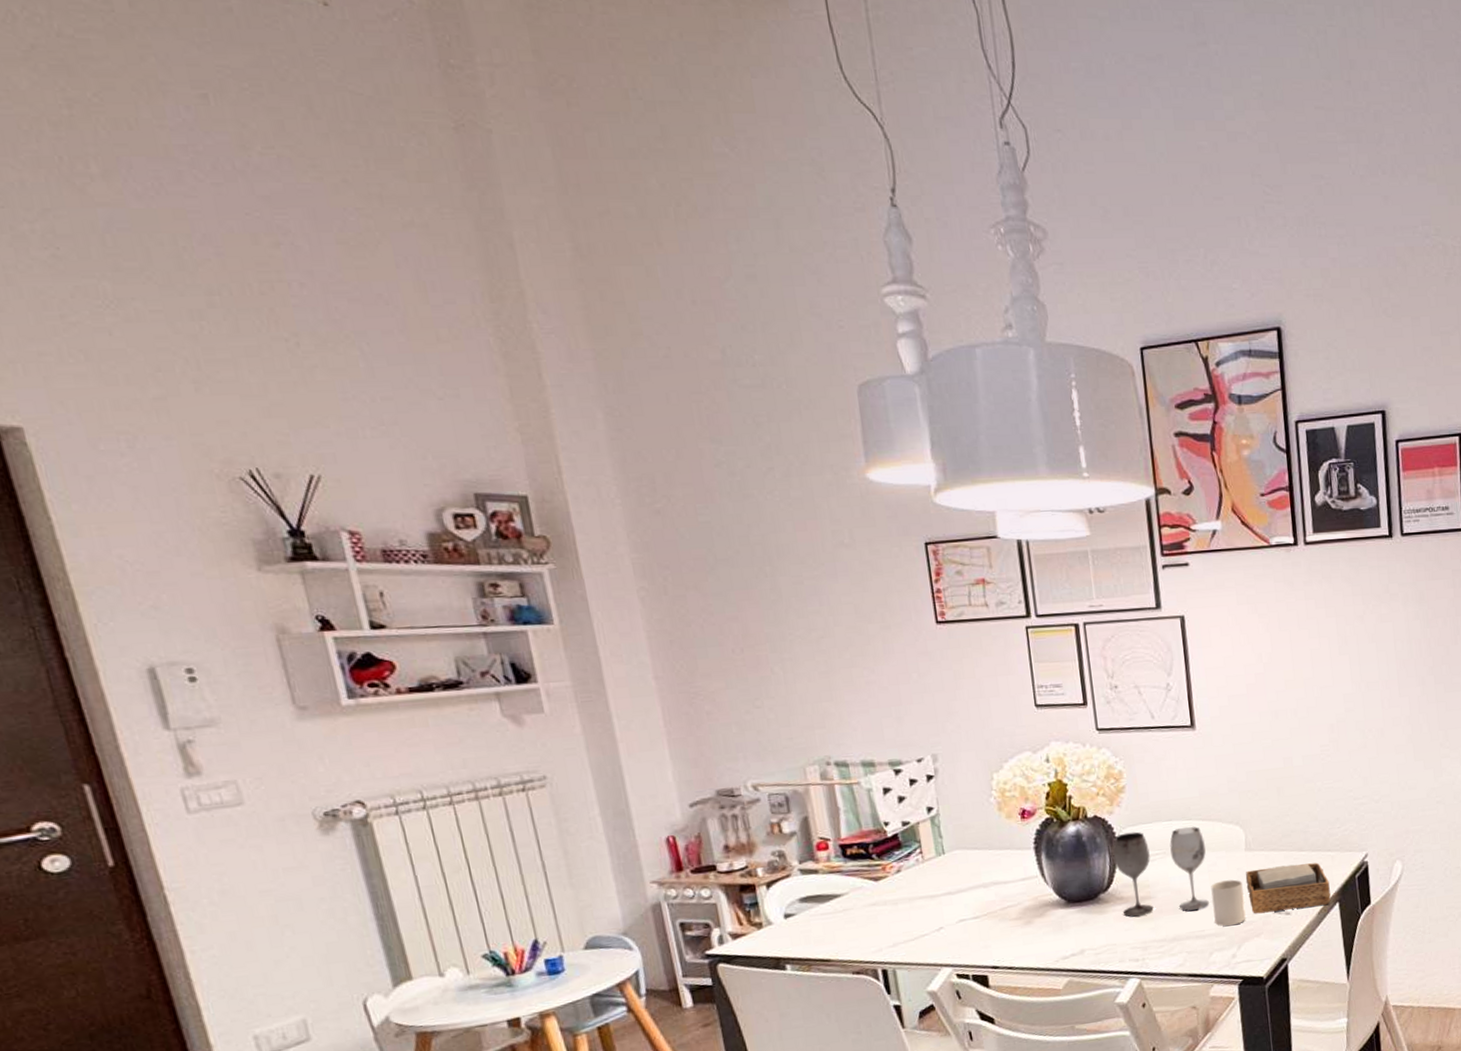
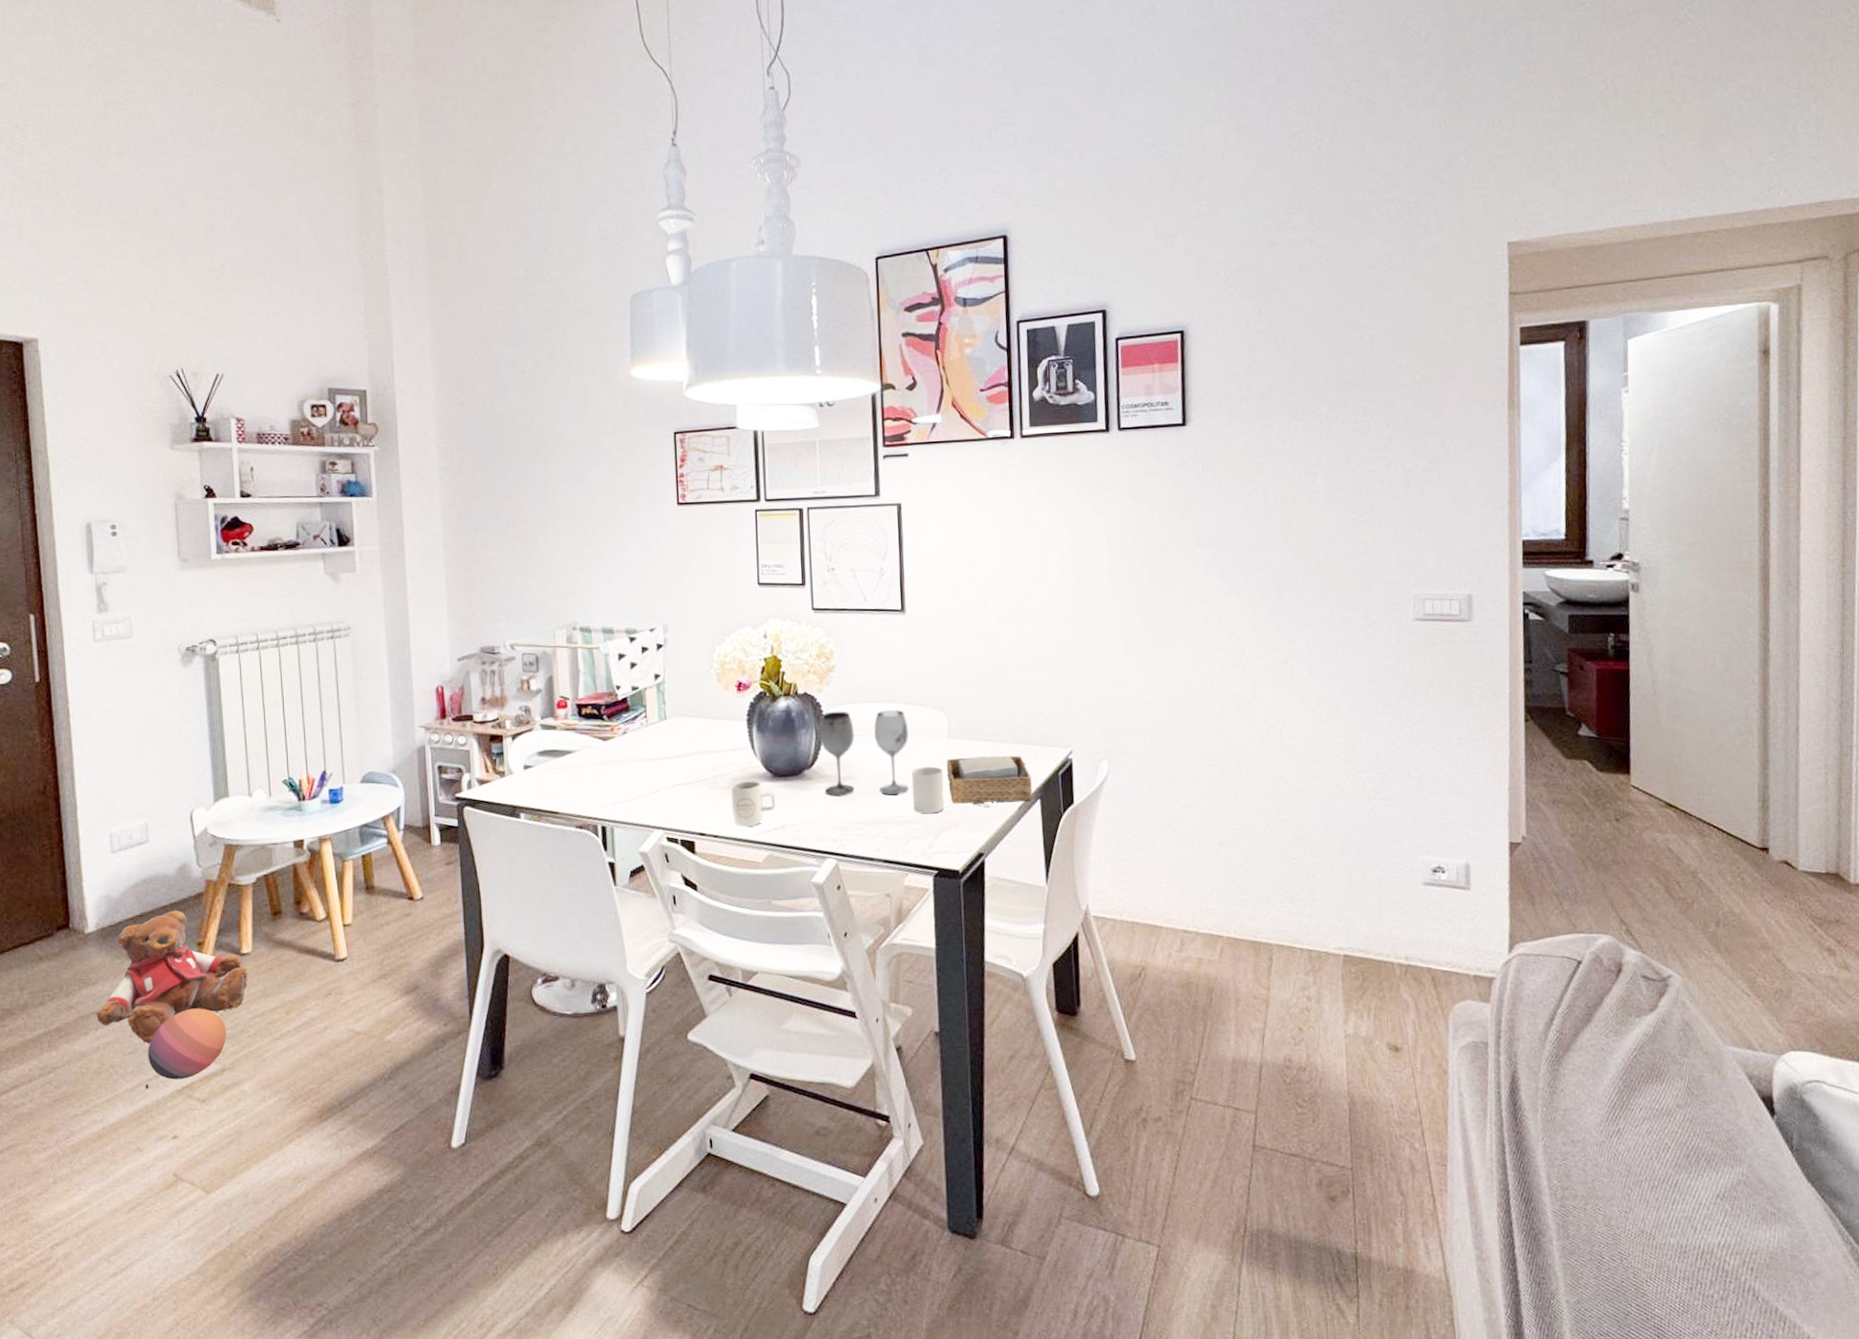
mug: none [1022,909,1073,956] -> present [731,780,776,827]

